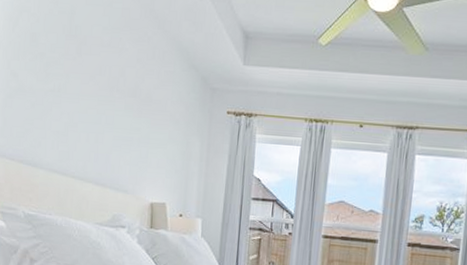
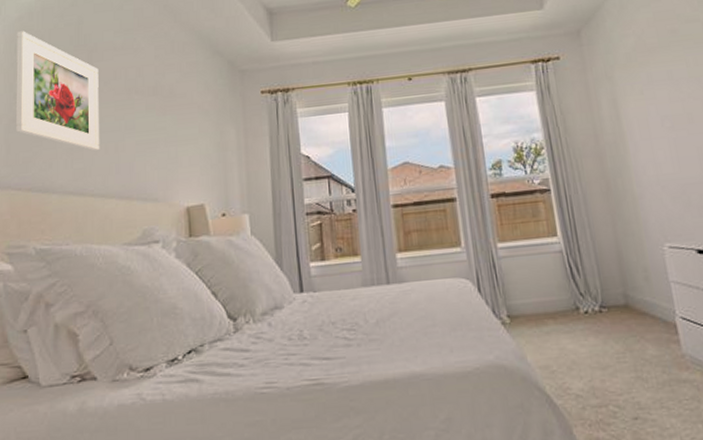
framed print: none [12,10,86,139] -> present [15,31,100,151]

